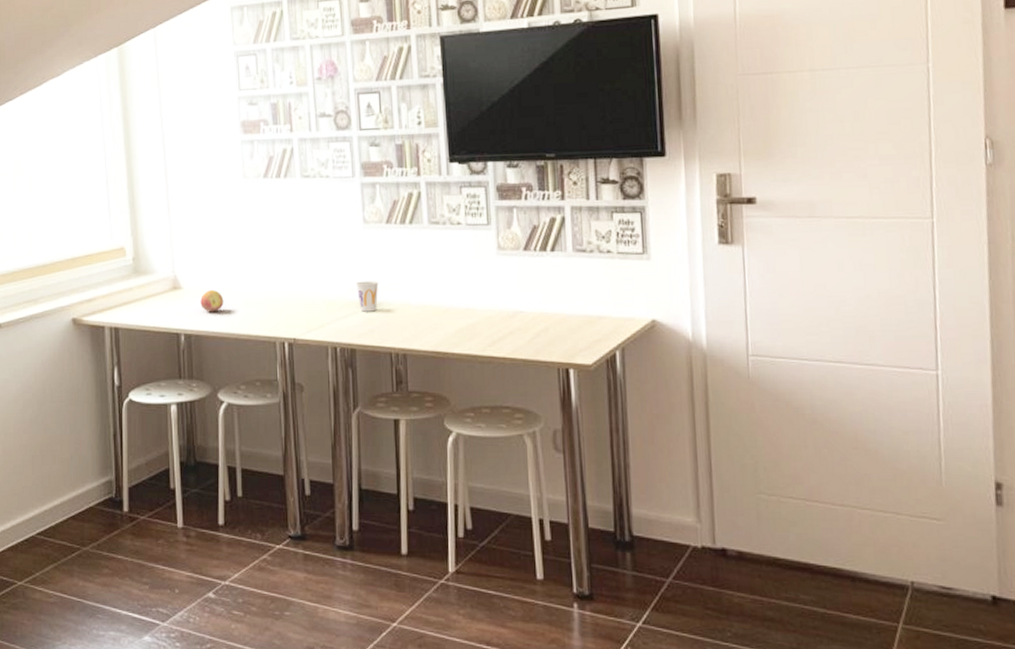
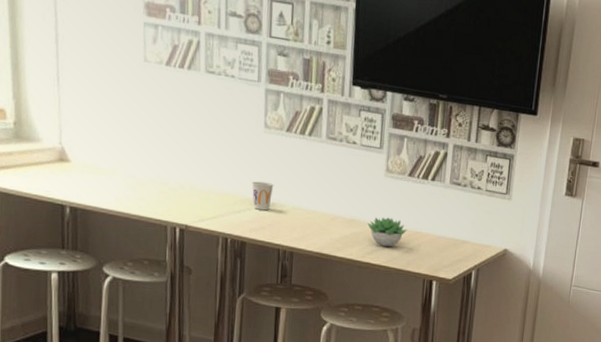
fruit: present [200,289,224,312] -> none [89,166,115,190]
succulent plant: none [484,301,530,335] -> present [367,217,407,247]

